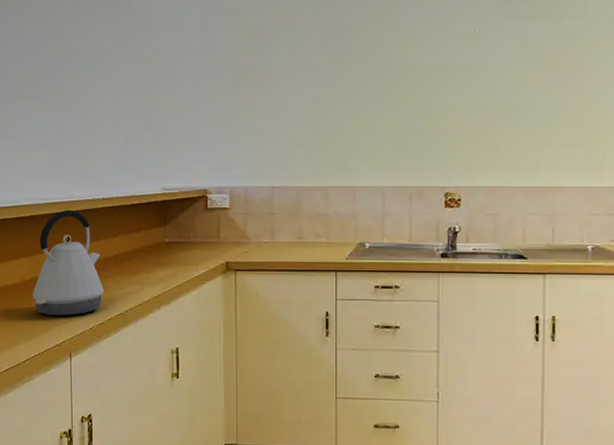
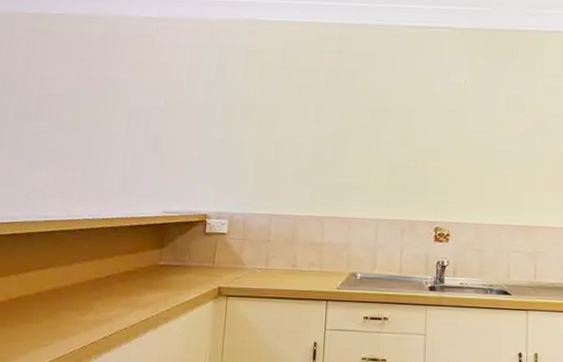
kettle: present [32,209,104,317] -> none [14,227,93,339]

